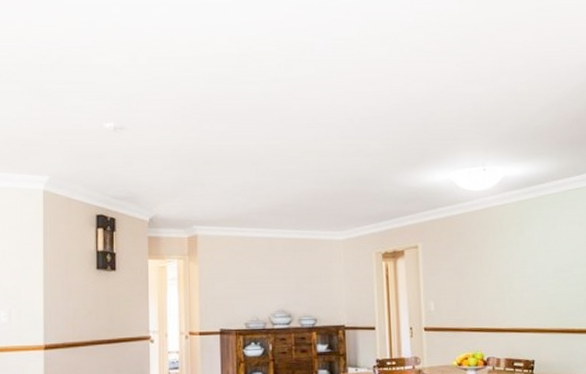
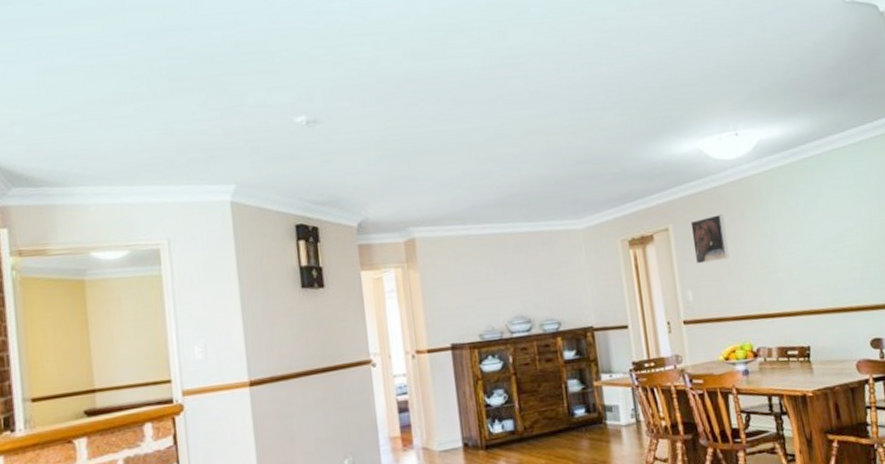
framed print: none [438,238,470,279] -> present [690,214,730,264]

